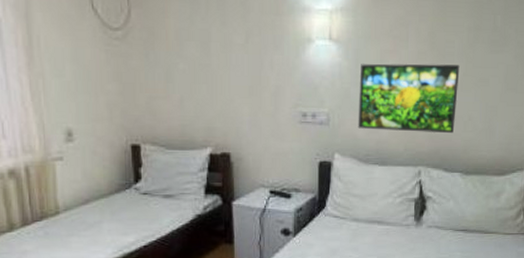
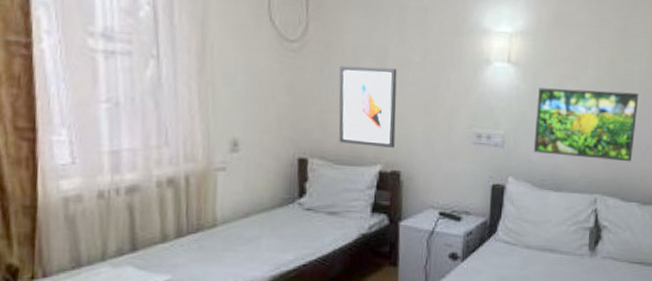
wall art: none [164,51,223,130] -> present [338,65,397,148]

